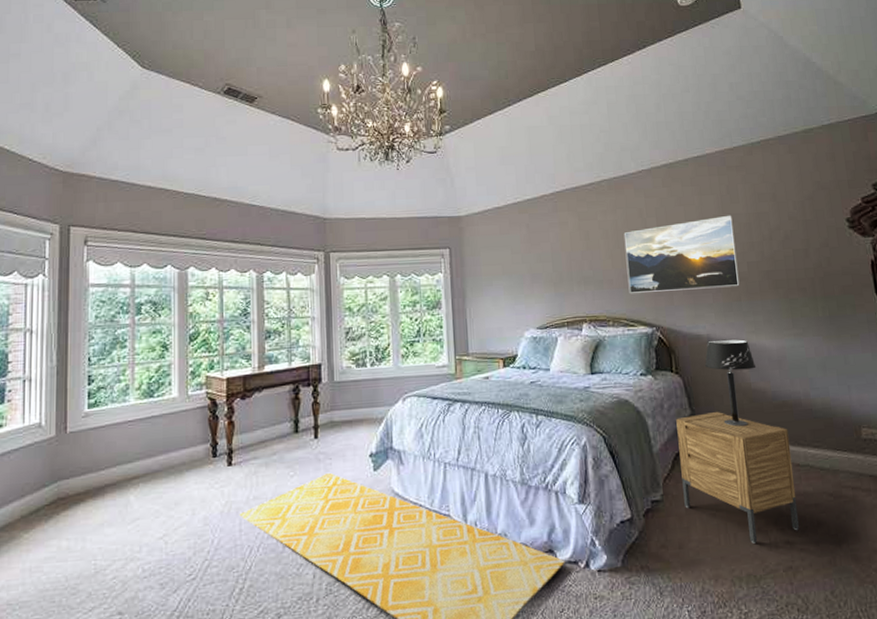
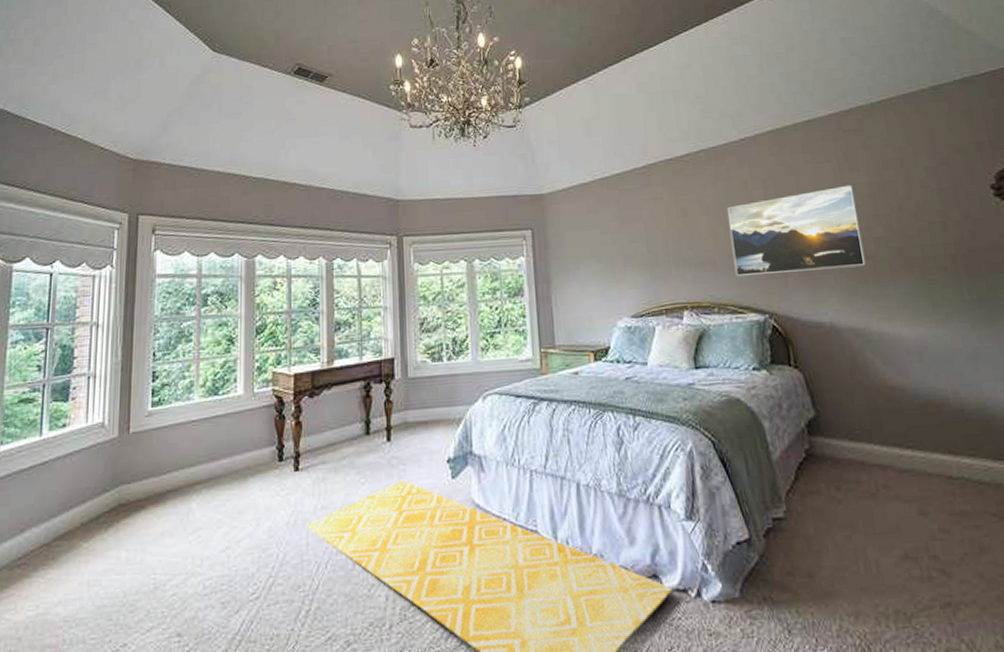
nightstand: present [676,412,800,544] -> none [798,413,958,573]
table lamp: present [705,339,757,427] -> none [829,327,892,431]

